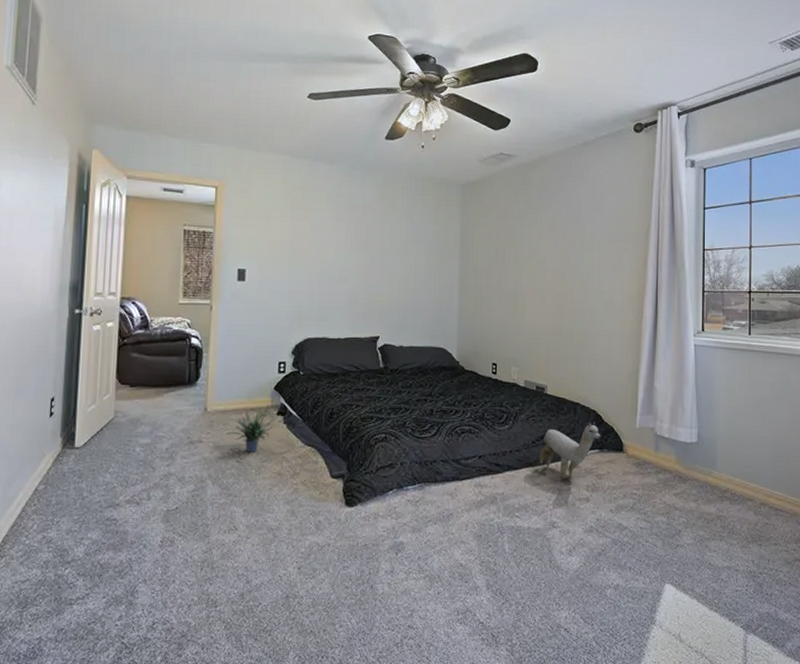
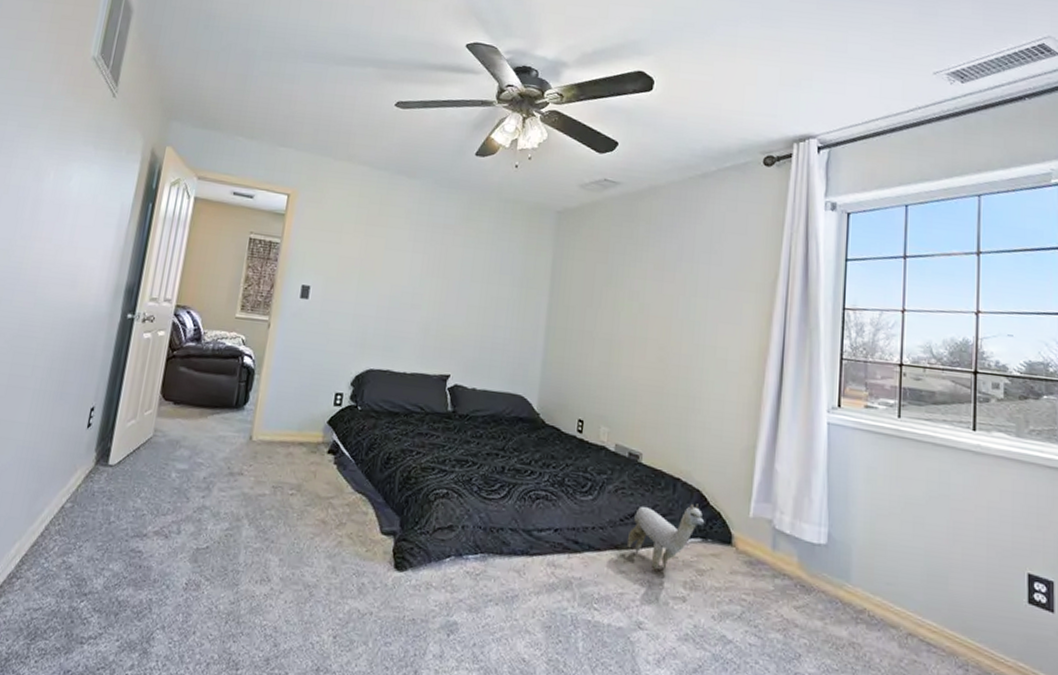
potted plant: present [226,403,280,453] -> none [269,439,331,494]

